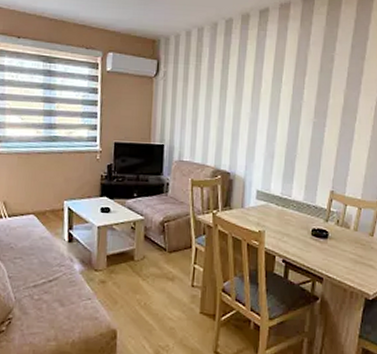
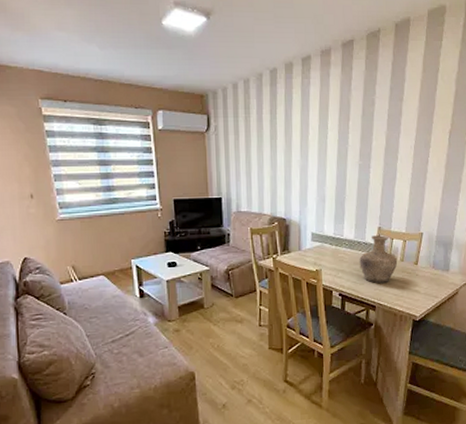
vase: none [308,199,351,254] -> present [359,235,398,284]

